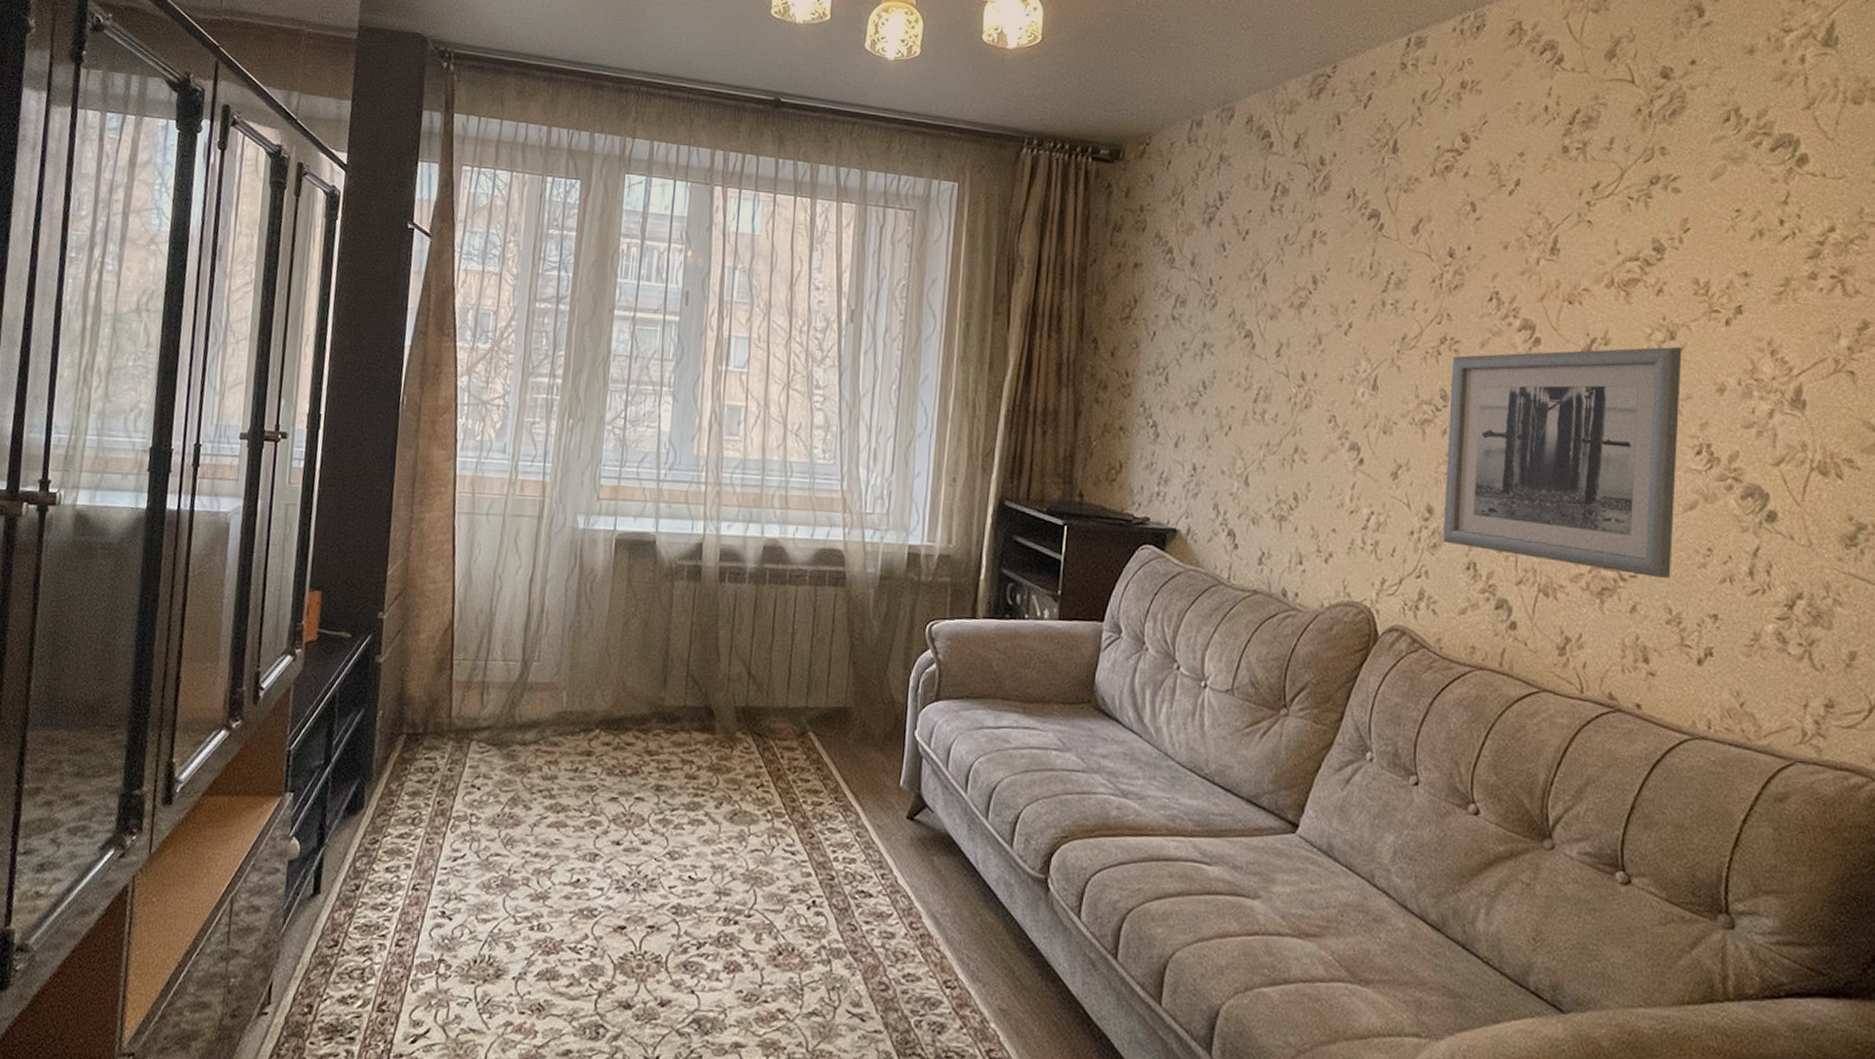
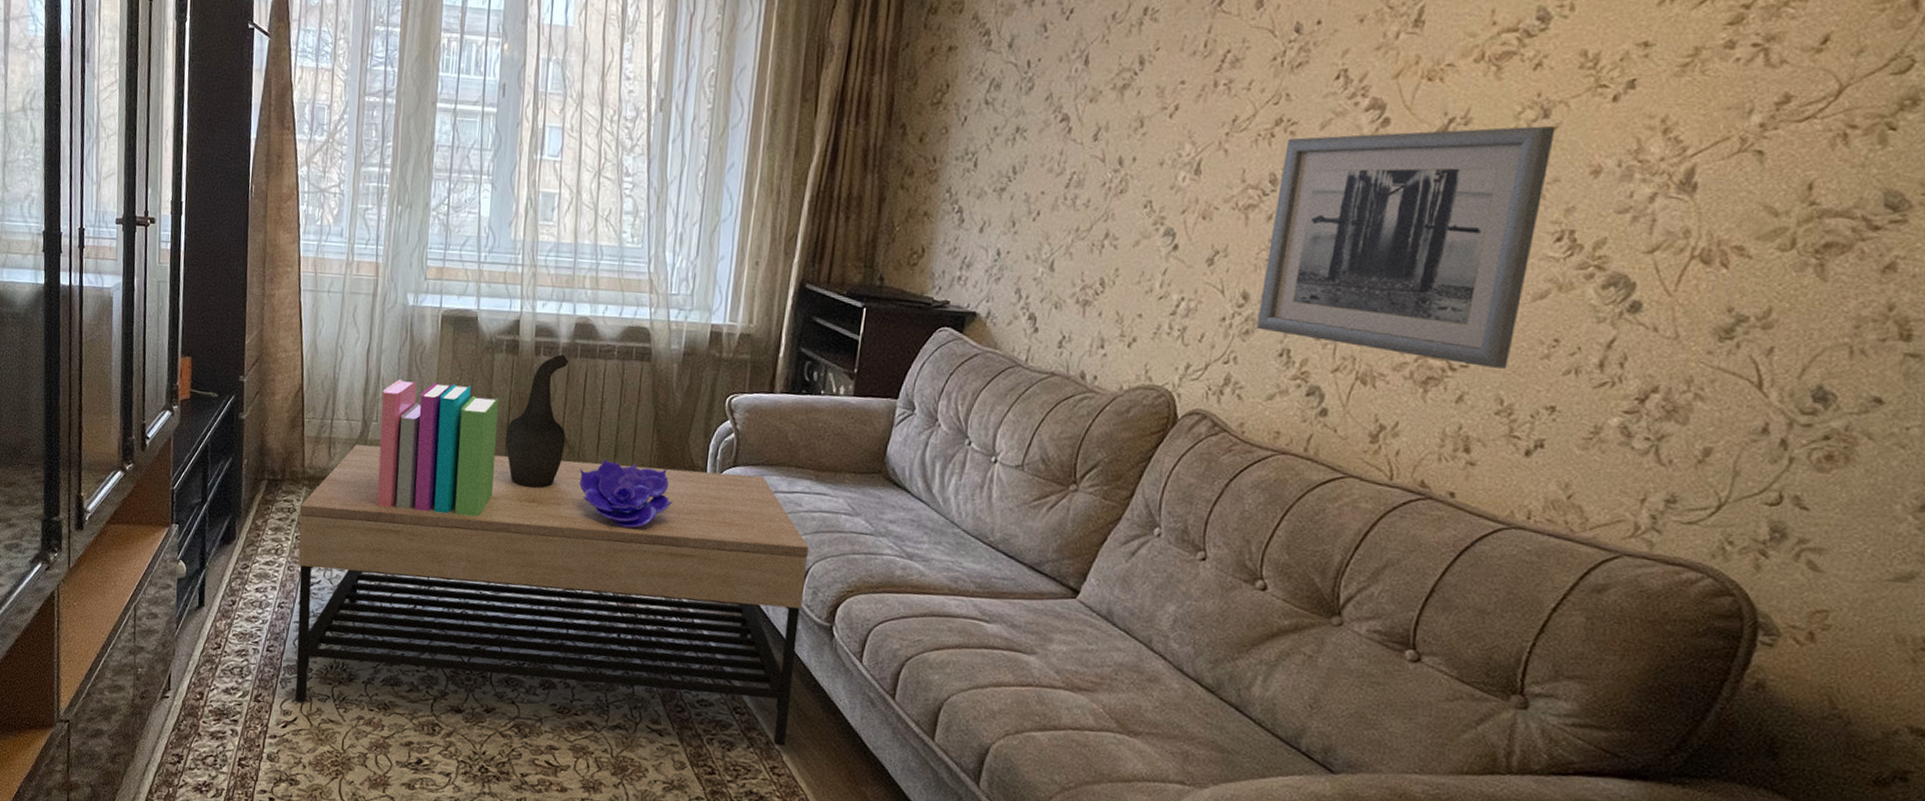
coffee table: none [429,688,1019,1024] -> present [295,444,809,746]
books: none [536,612,679,769] -> present [377,379,499,517]
decorative vase: none [686,580,757,734] -> present [506,354,569,489]
decorative bowl: none [768,695,872,776] -> present [579,458,673,529]

